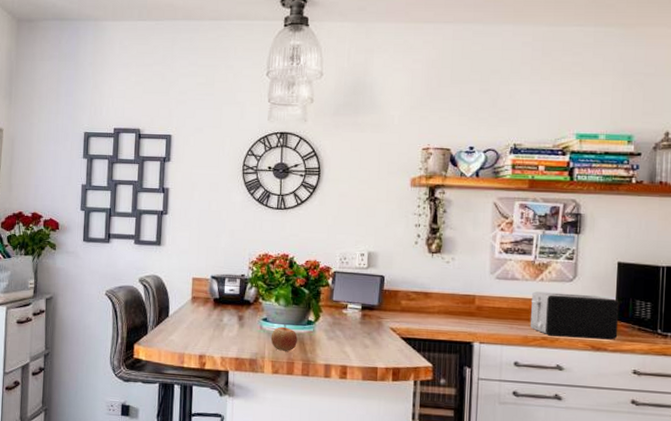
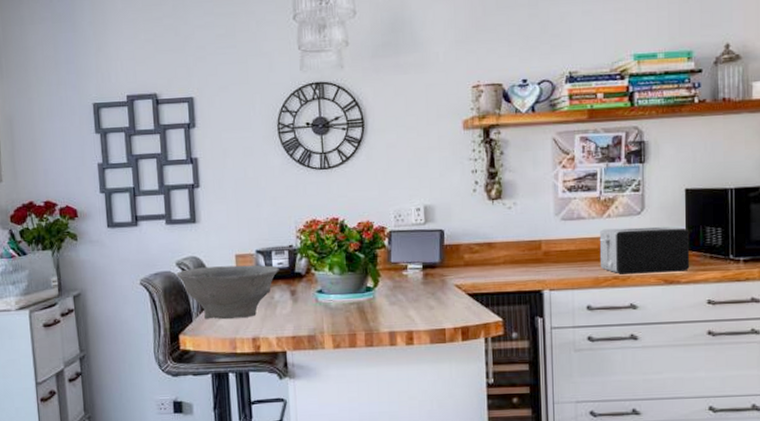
bowl: none [138,285,230,336] -> present [177,265,279,320]
apple: present [270,324,297,351] -> none [328,294,357,323]

